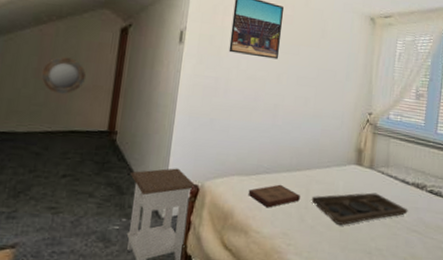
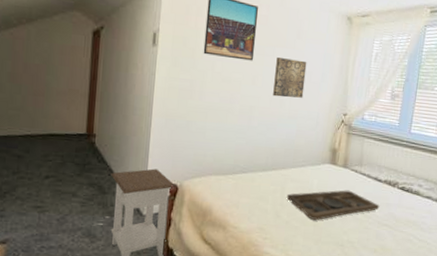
home mirror: present [41,57,87,94] -> none [16,61,62,98]
book: present [248,184,300,208] -> none [225,183,276,205]
wall art: none [297,56,332,97] -> present [273,57,307,98]

